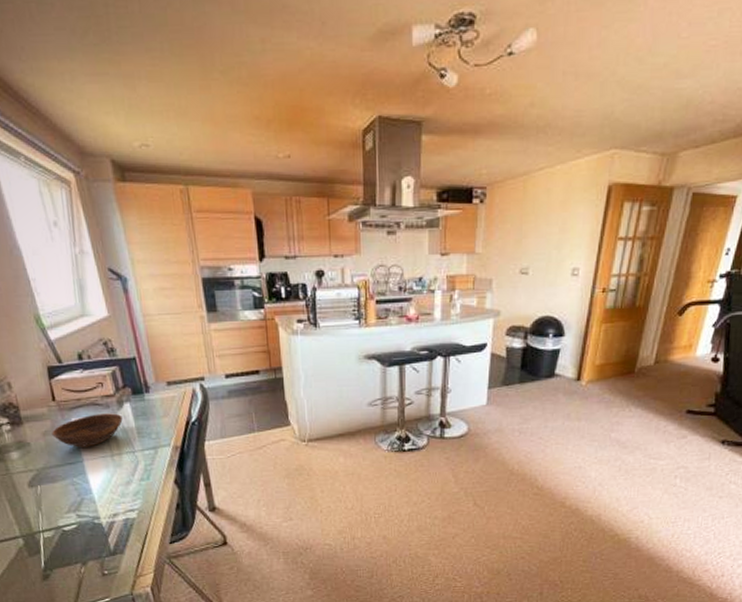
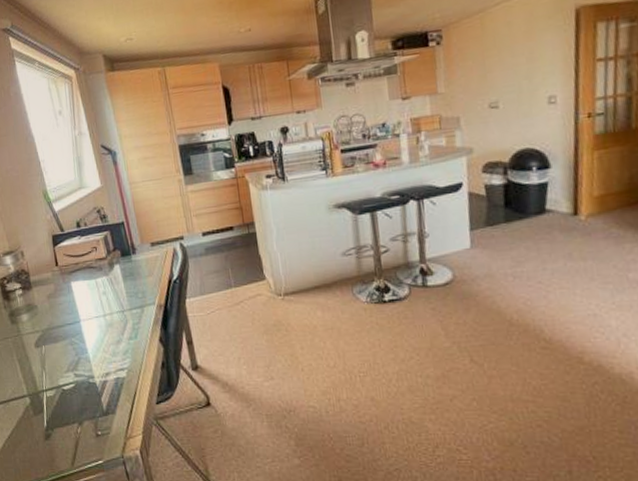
bowl: present [52,413,123,448] -> none [55,275,113,309]

